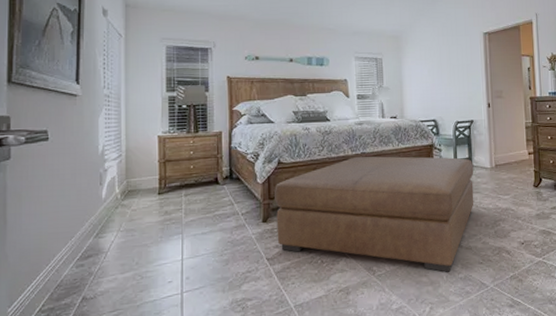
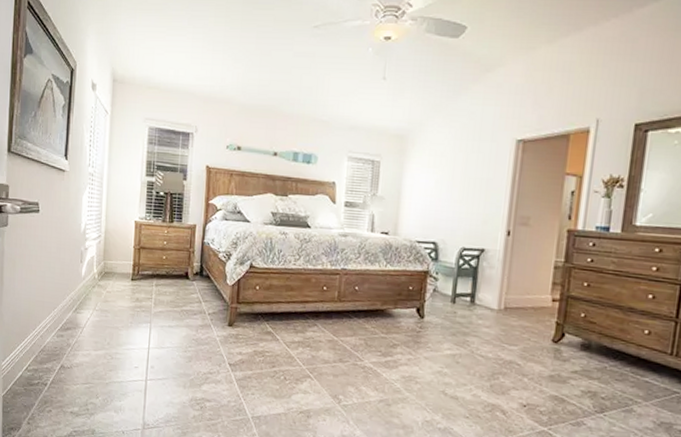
ottoman: present [273,156,474,272] -> none [241,272,476,419]

